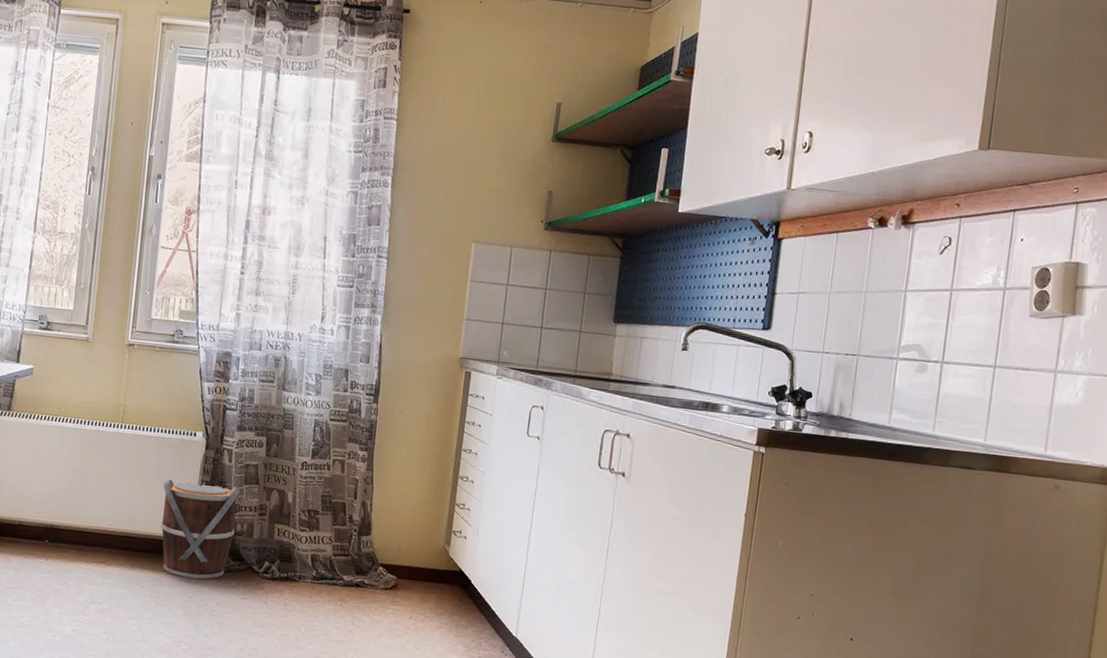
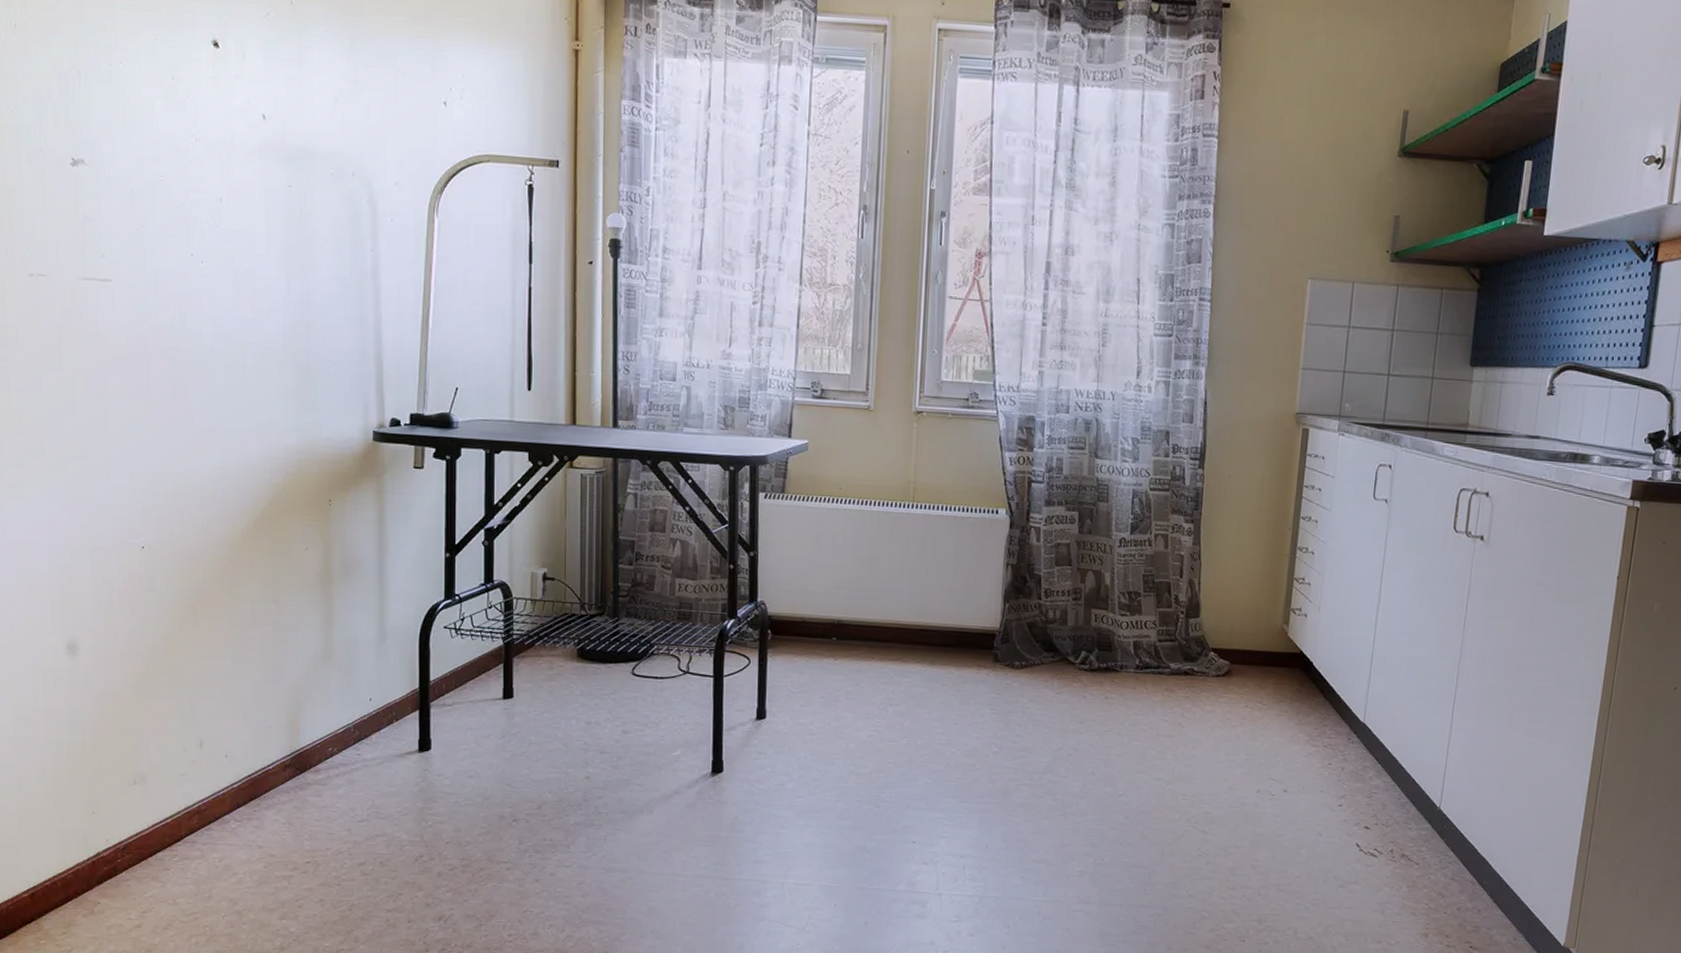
bucket: present [161,479,241,580] -> none [963,563,1051,674]

